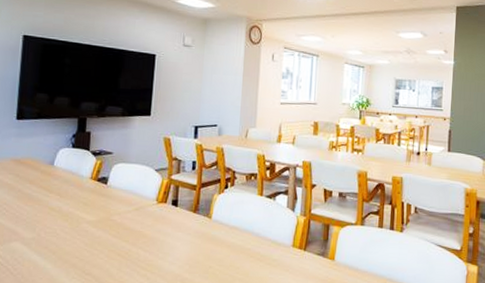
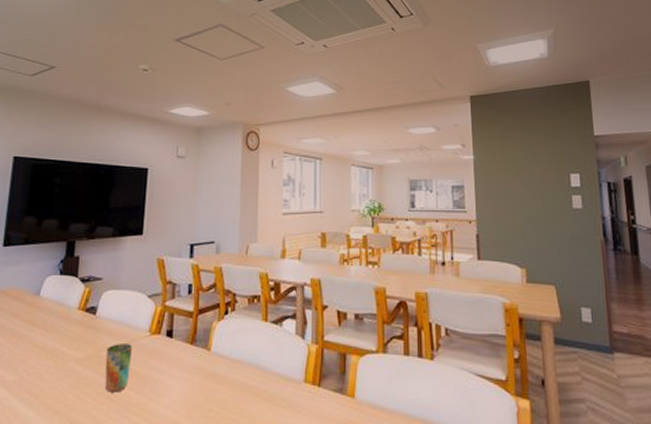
cup: none [116,210,142,251] -> present [104,344,133,393]

